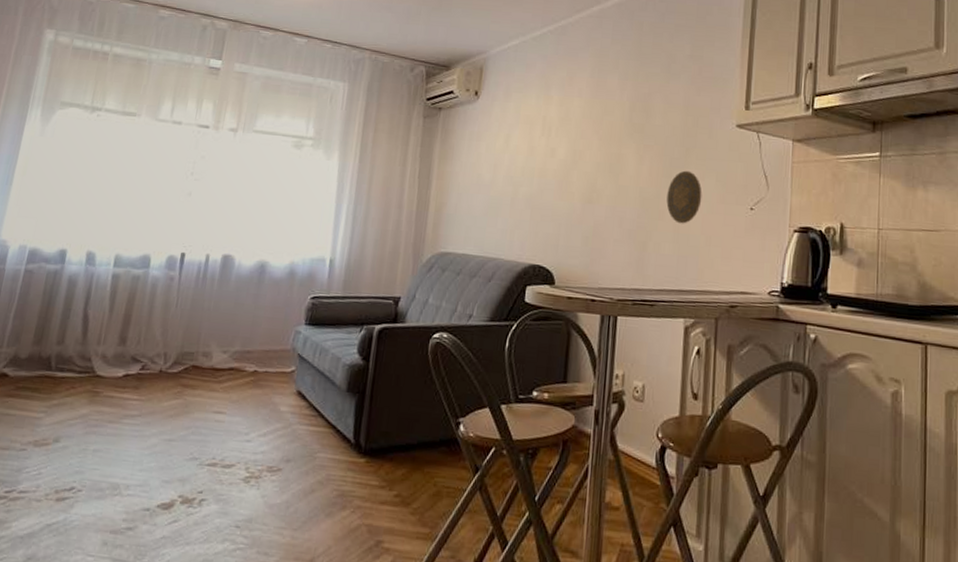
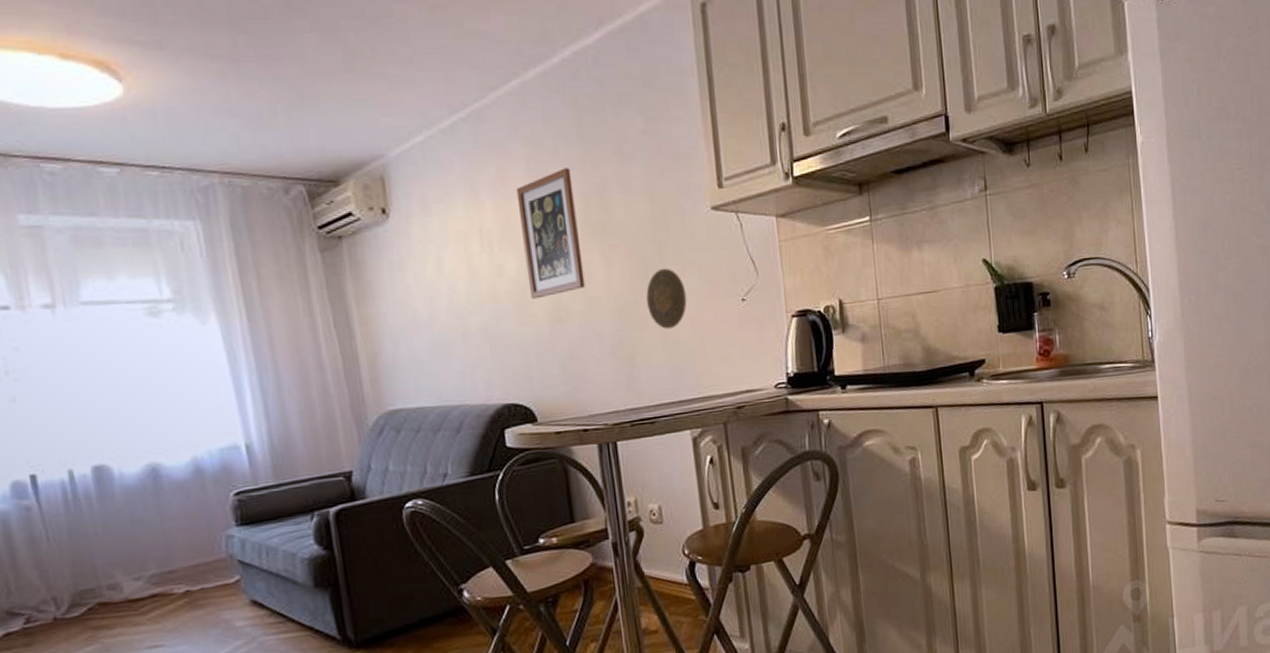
wall art: none [572,78,626,180] -> present [516,168,585,299]

